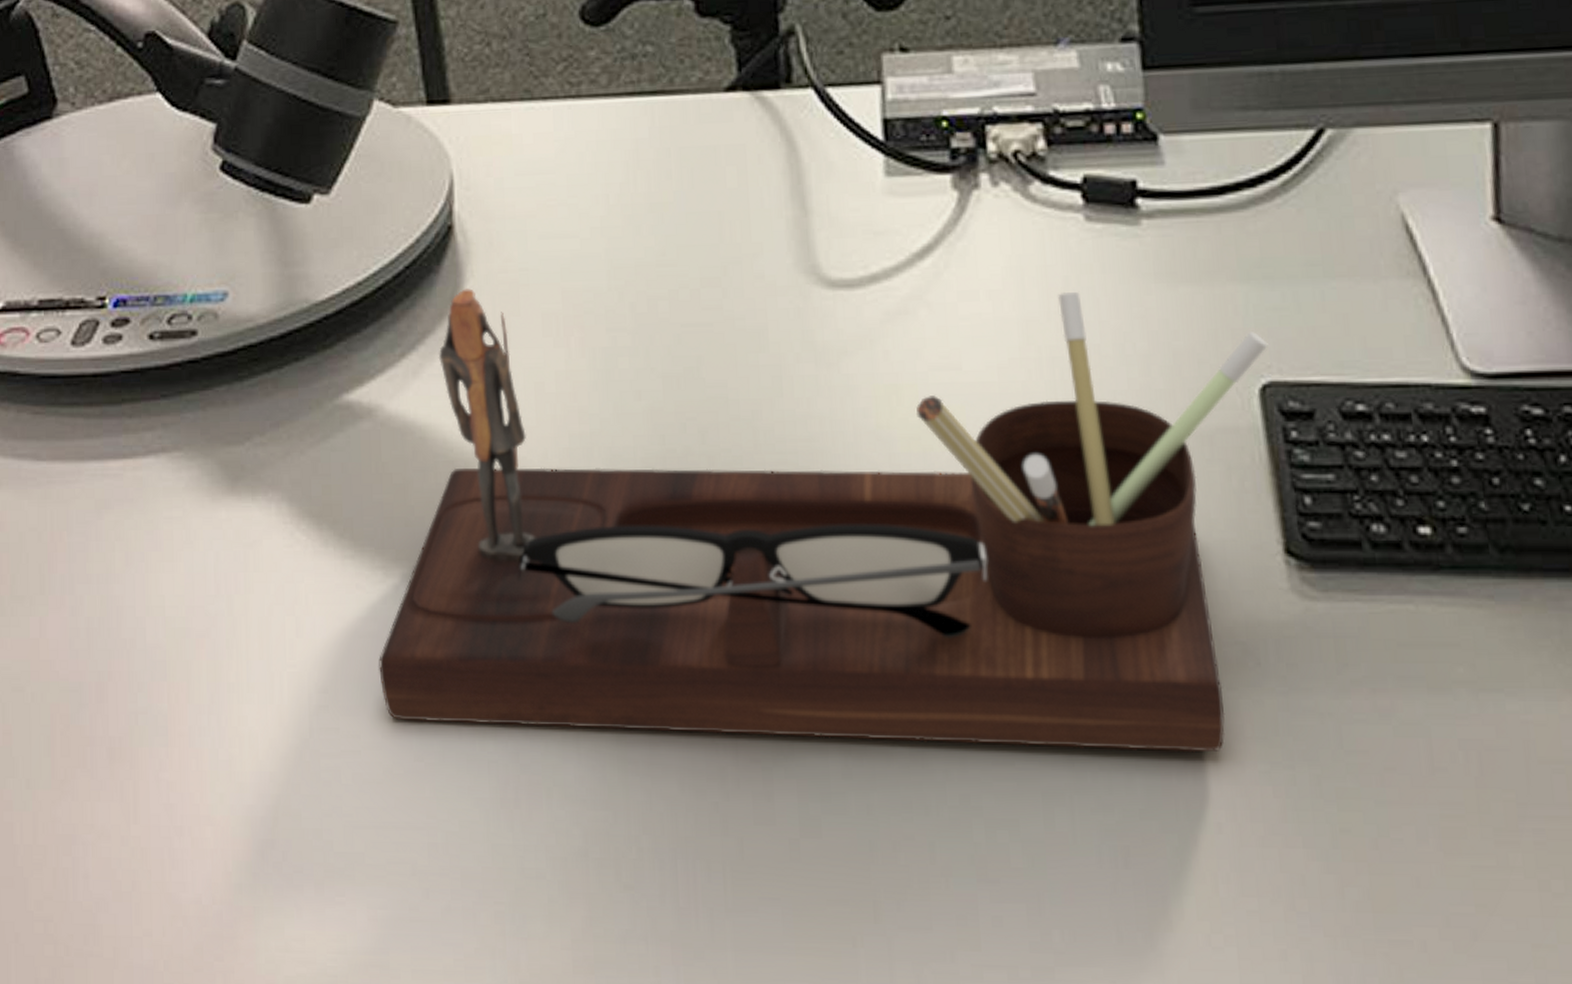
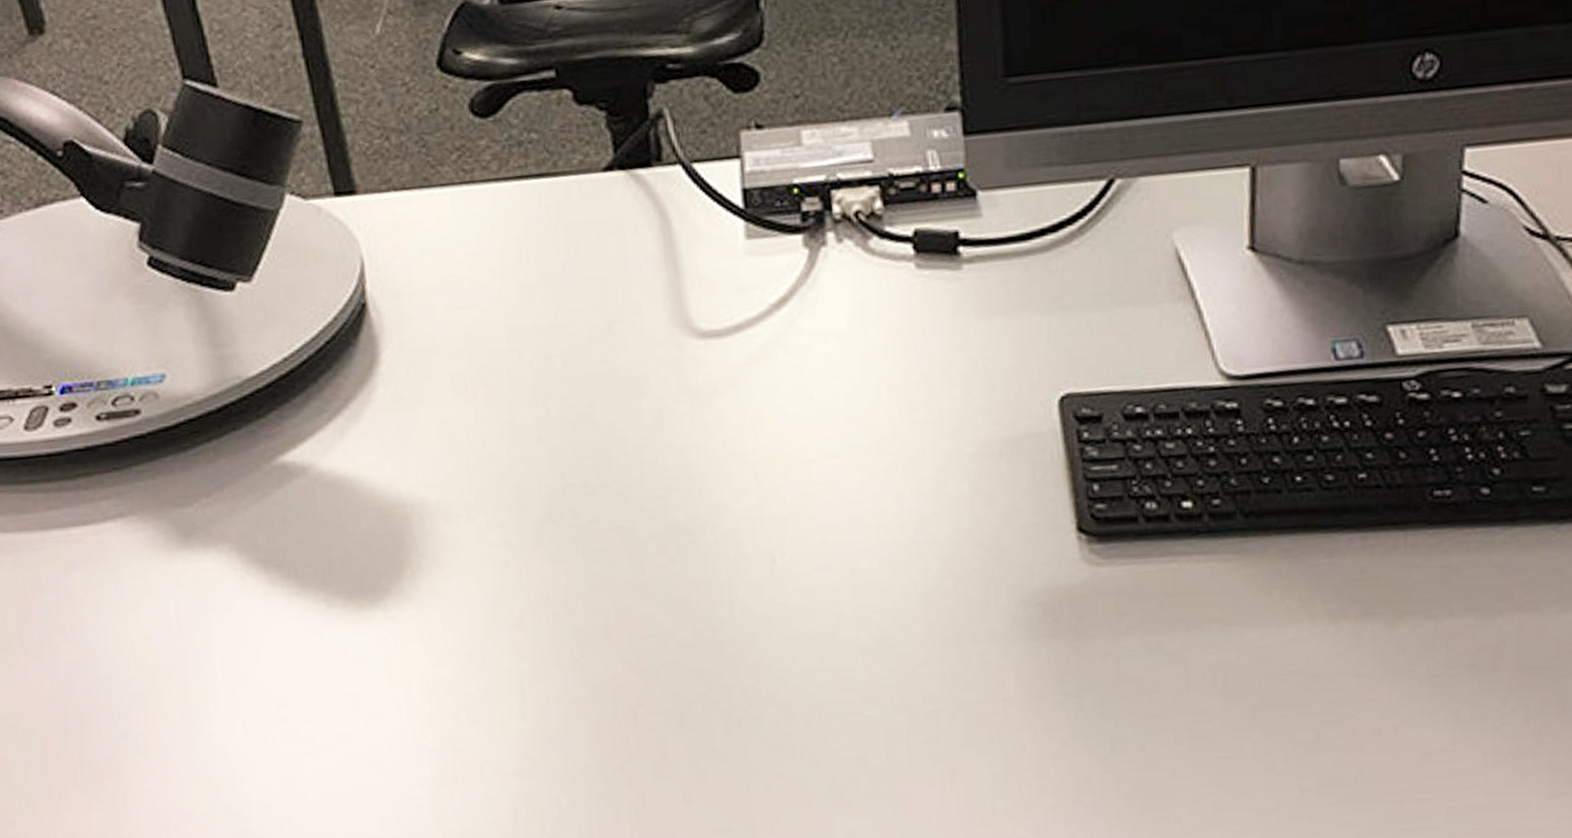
desk organizer: present [379,288,1268,753] -> none [328,329,1066,723]

